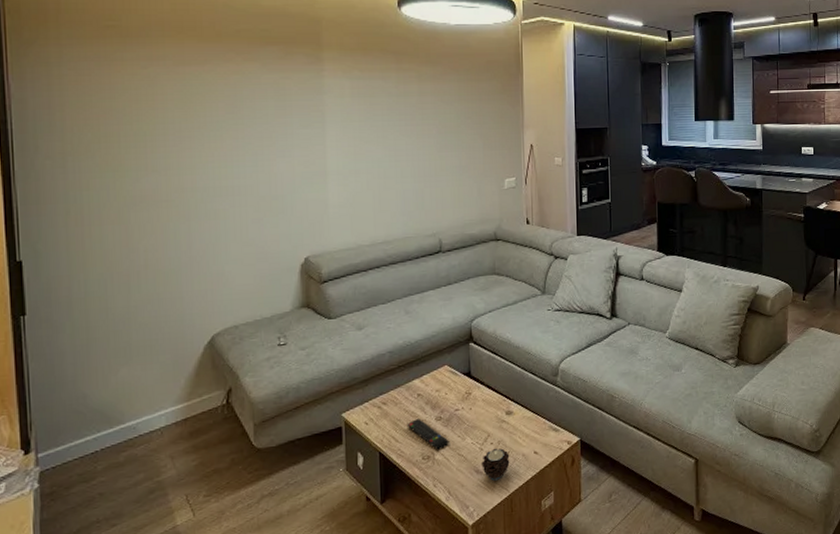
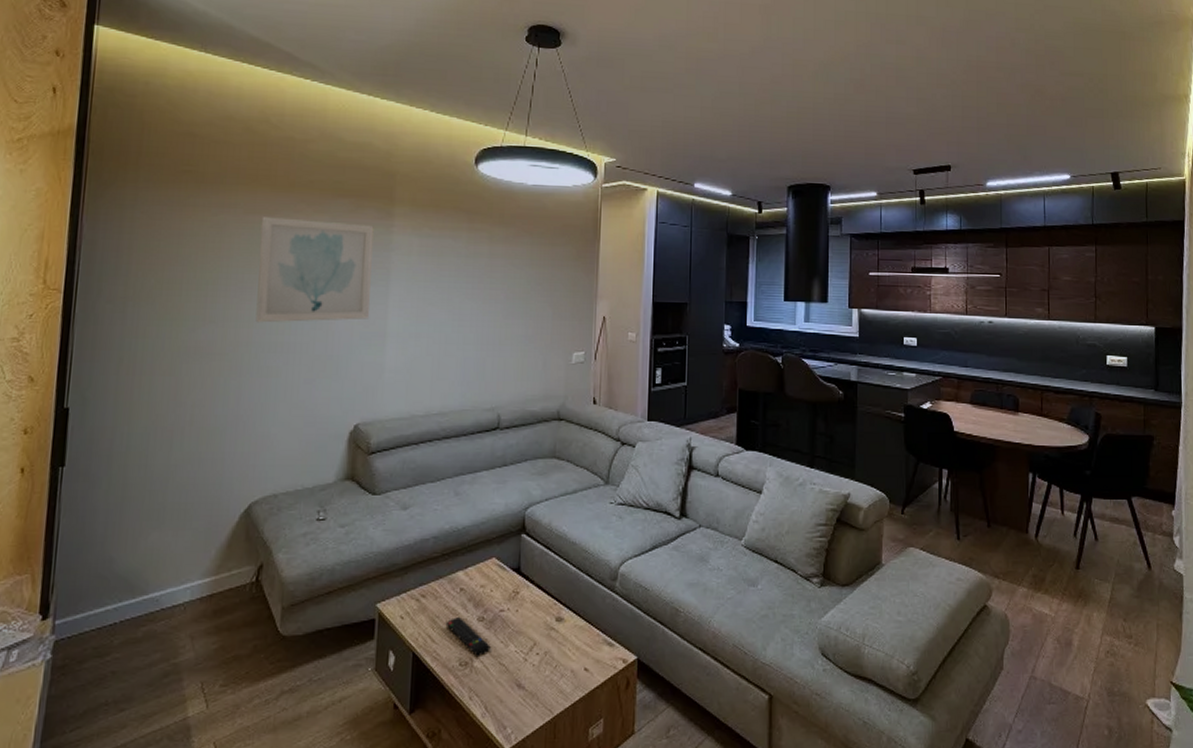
wall art: none [192,67,309,170] -> present [255,217,374,323]
candle: present [481,448,510,481] -> none [524,661,557,699]

